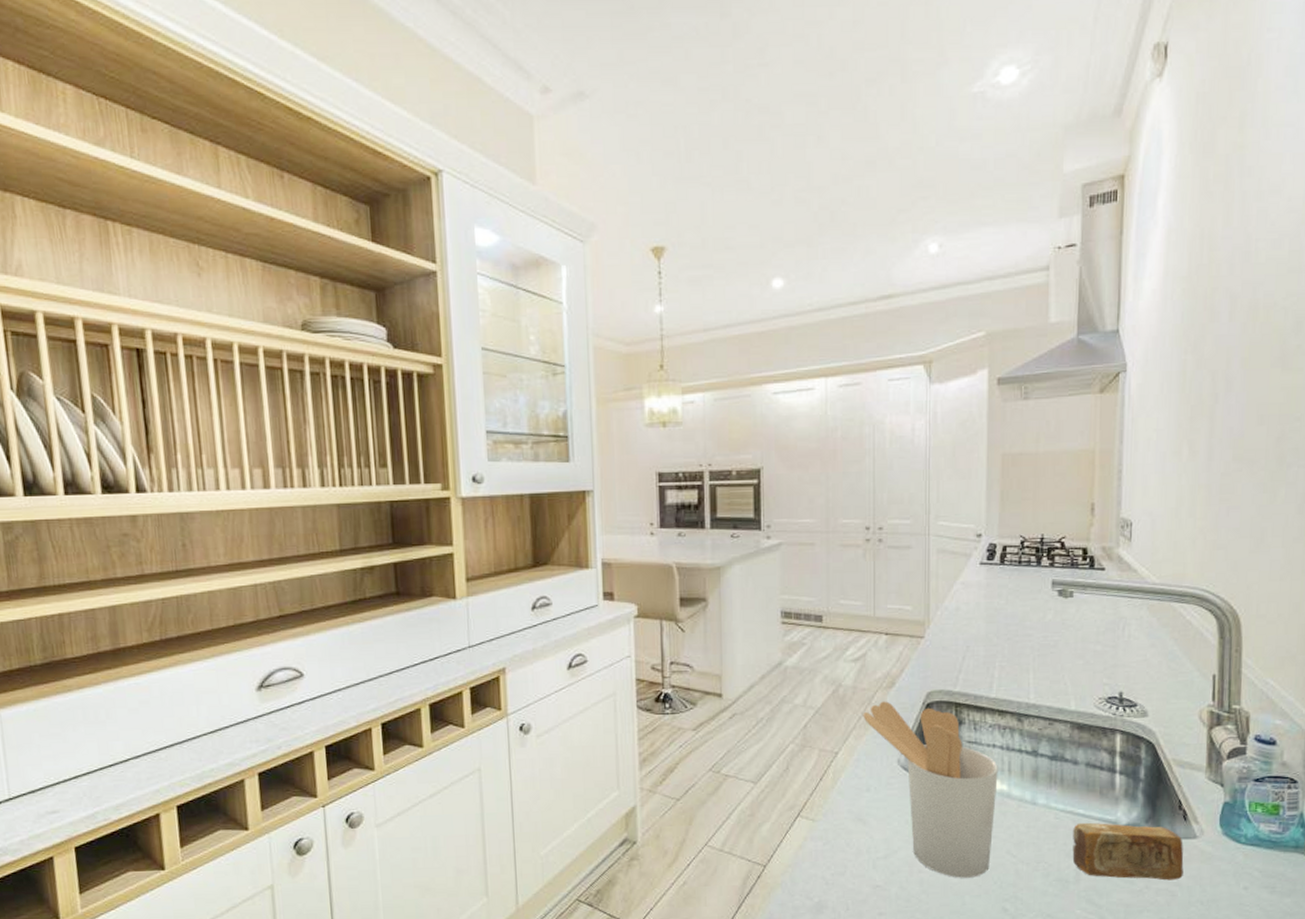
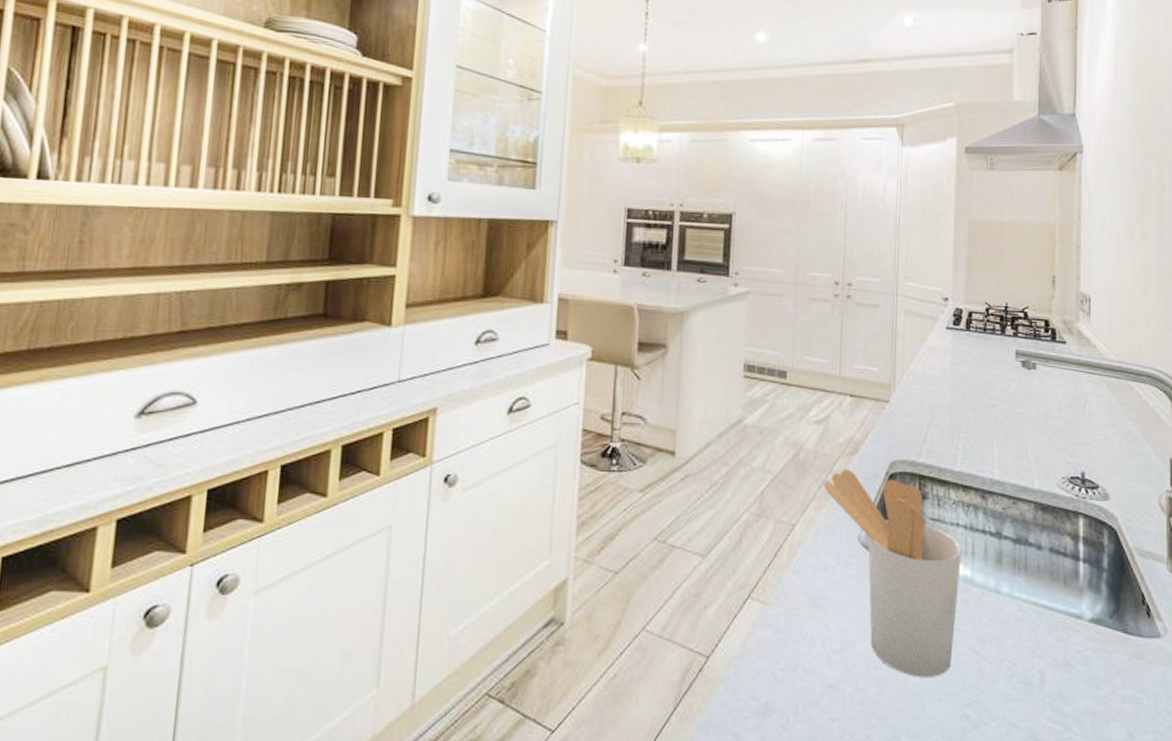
soap bar: present [1072,822,1184,881] -> none [1037,615,1149,686]

